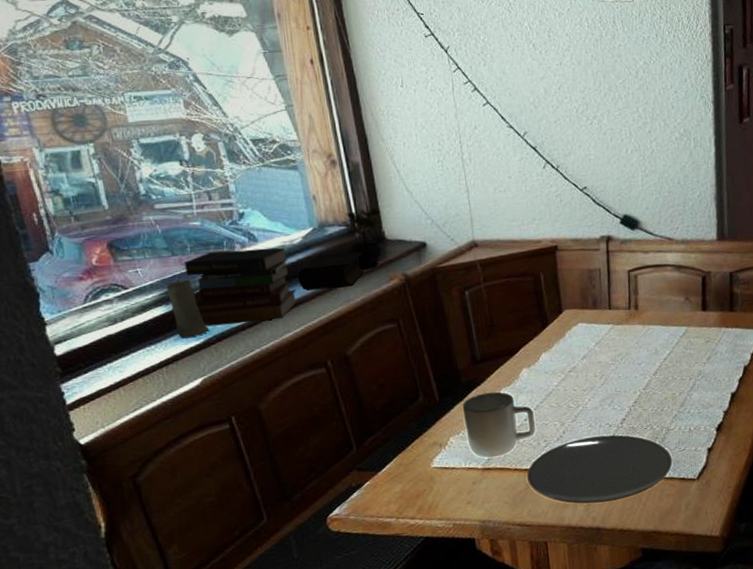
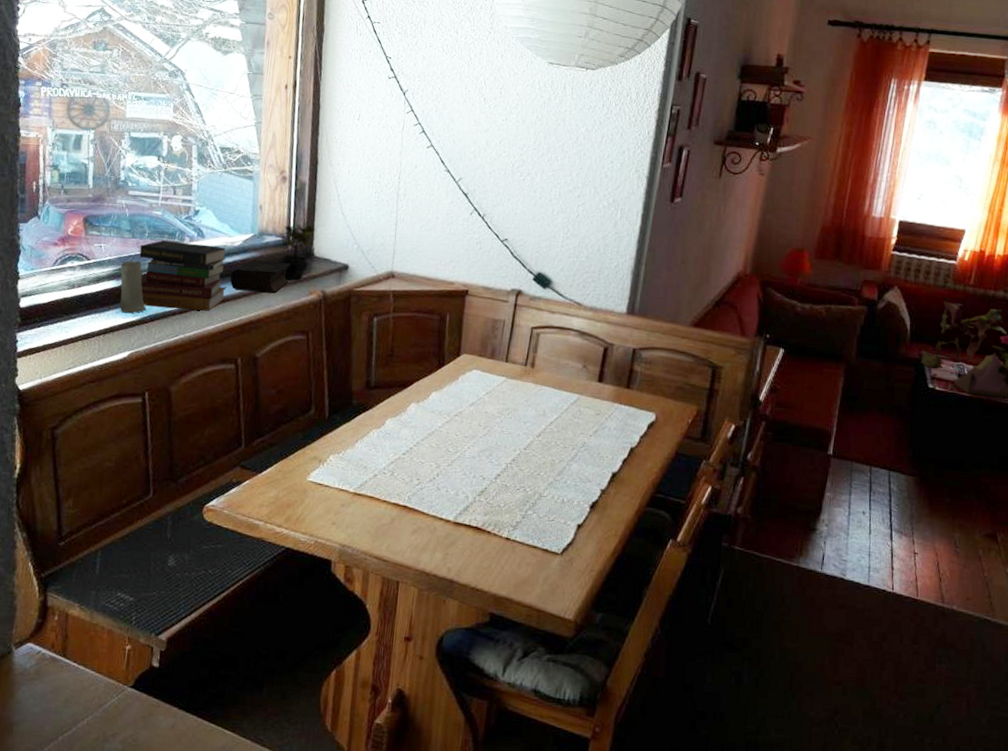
mug: present [462,391,536,458] -> none [346,419,413,485]
plate: present [526,434,673,504] -> none [392,484,540,557]

